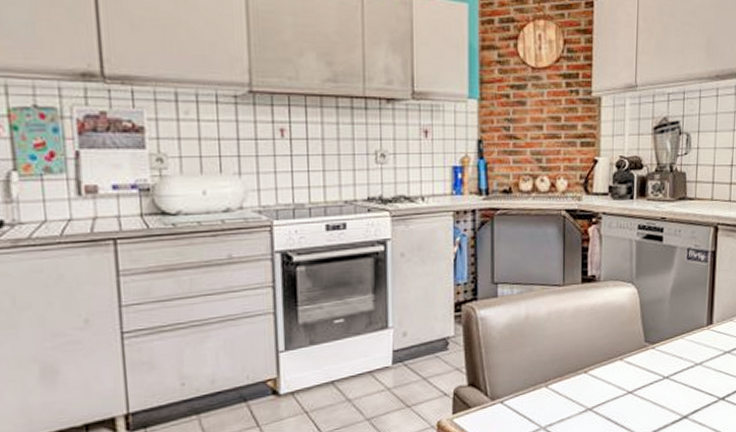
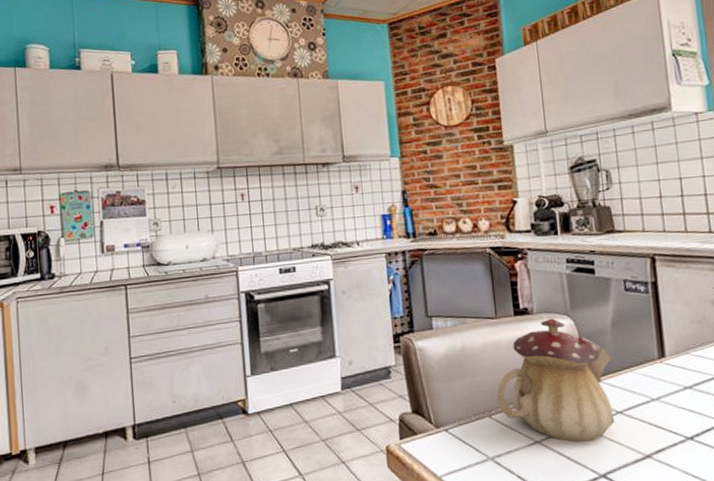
teapot: none [555,286,666,408] -> present [496,318,615,442]

